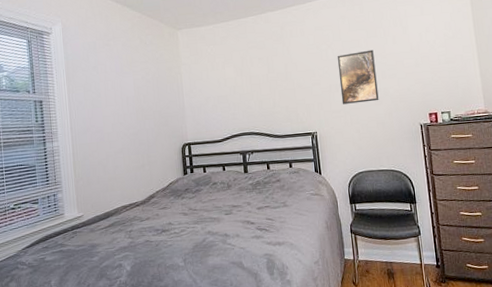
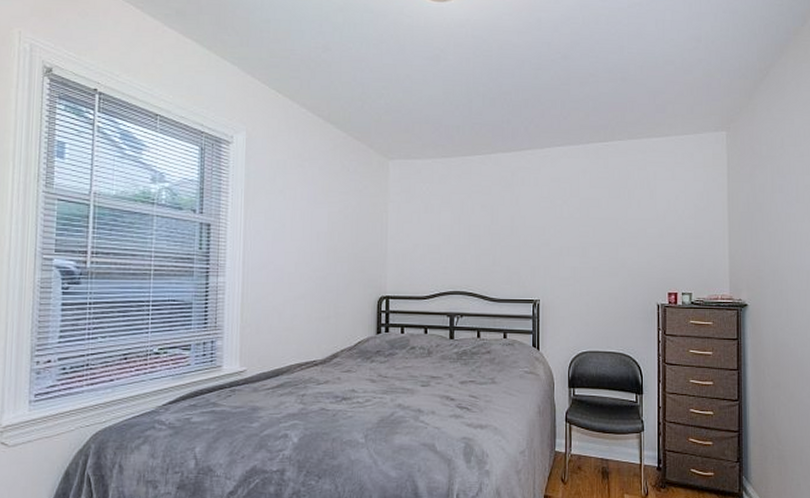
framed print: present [337,49,379,105] -> none [572,212,615,272]

